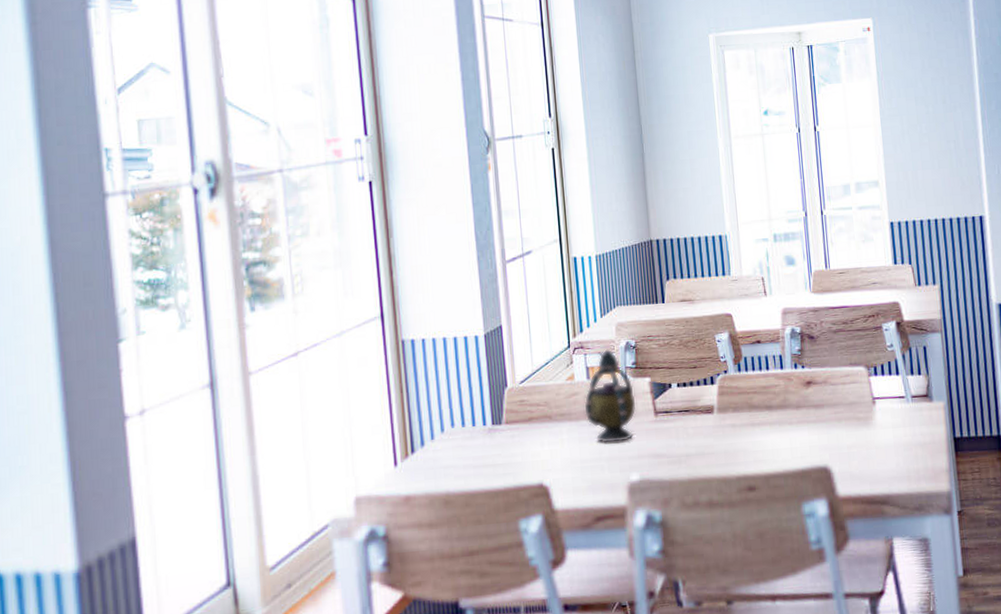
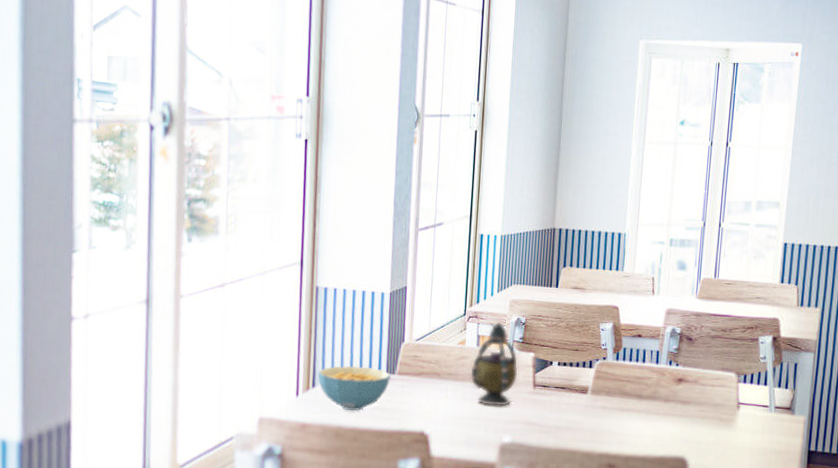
cereal bowl: none [415,421,498,473] -> present [317,365,391,411]

